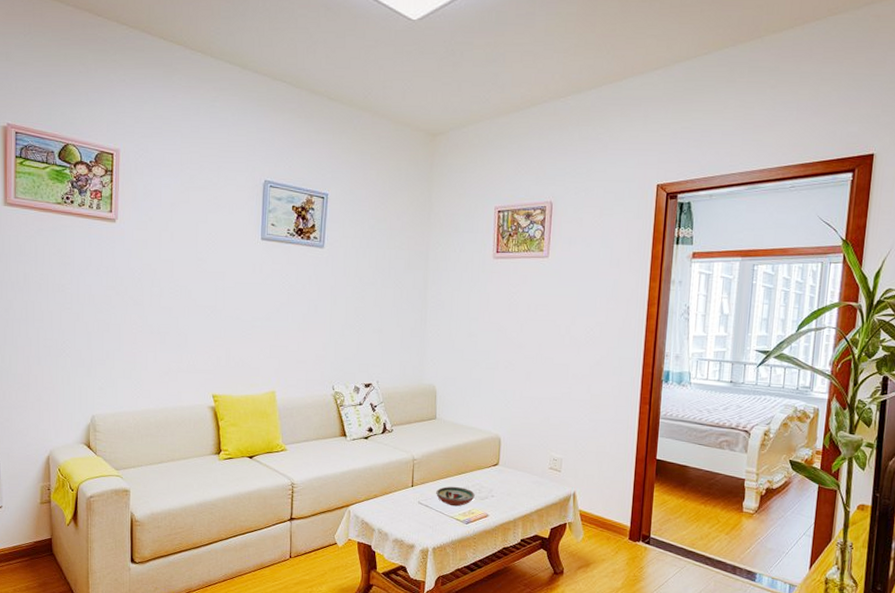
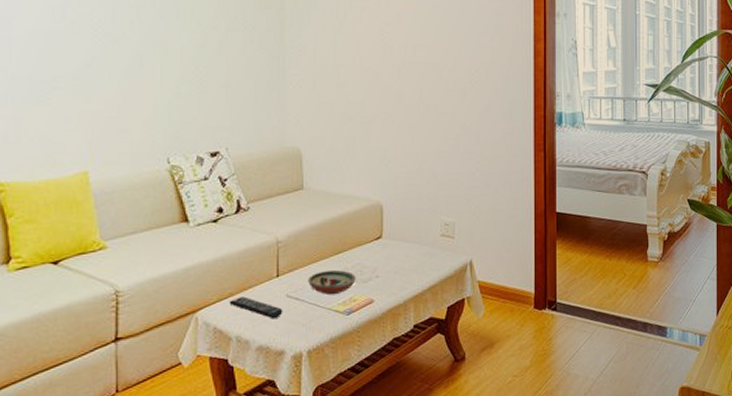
remote control: none [374,499,415,520] -> present [229,296,283,319]

